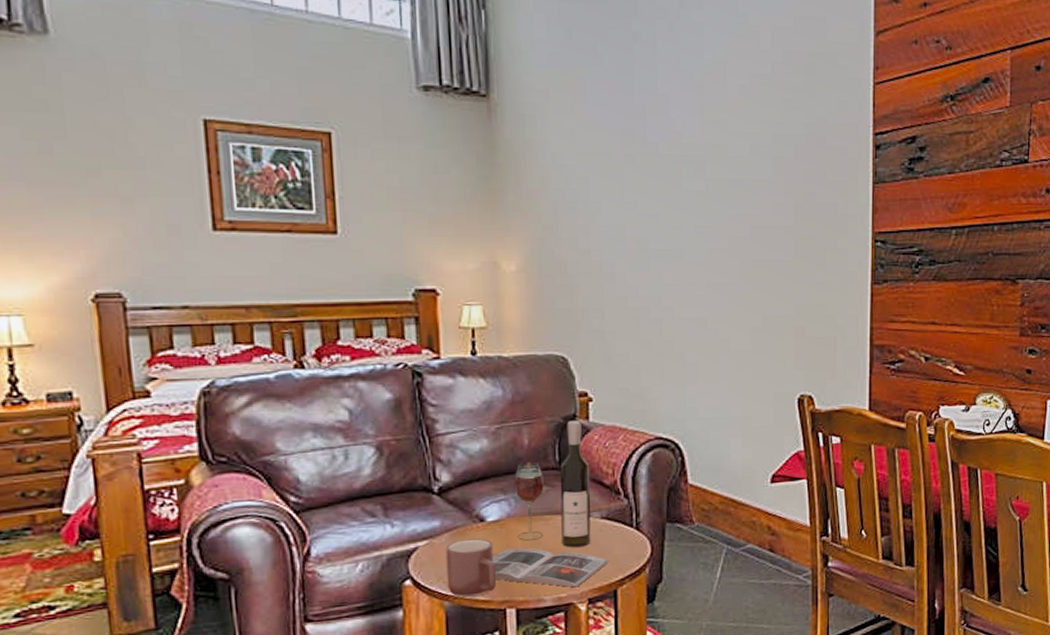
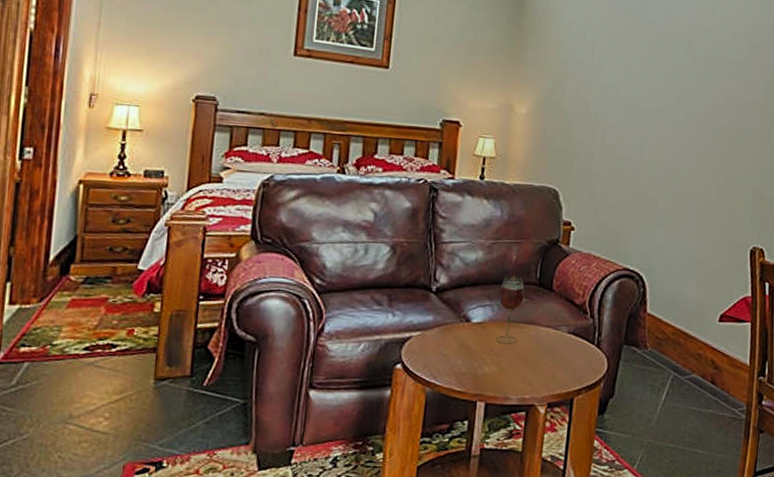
mug: present [445,538,497,599] -> none [431,335,474,388]
magazine: present [491,548,609,588] -> none [471,349,570,391]
bottle: present [559,421,591,548] -> none [531,245,565,356]

